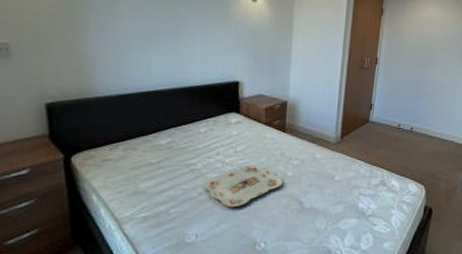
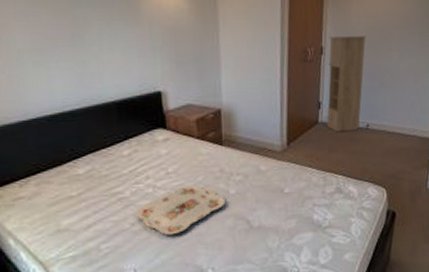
storage cabinet: none [377,50,415,132] -> present [327,36,366,133]

